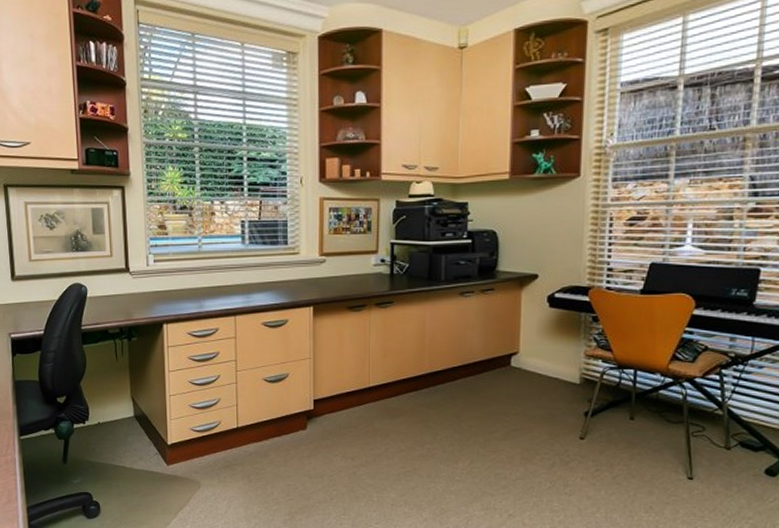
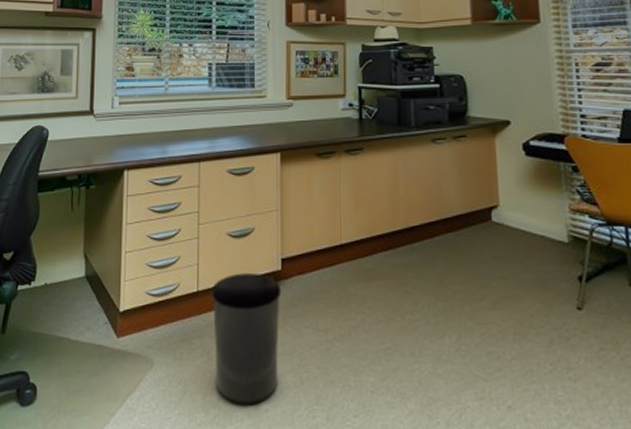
waste bin: none [249,412,314,516] -> present [210,273,282,406]

